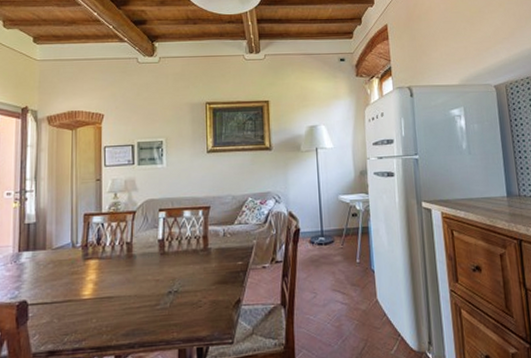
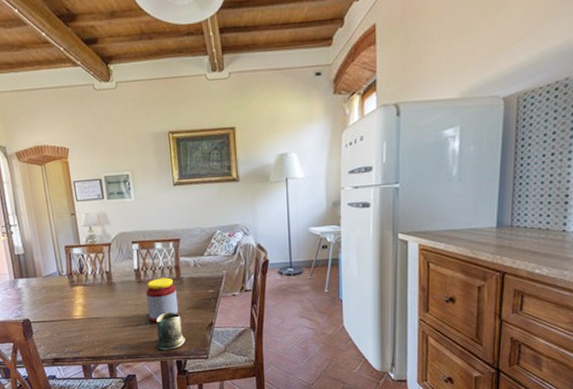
jar: none [169,248,204,301] -> present [146,277,179,322]
mug: none [175,287,209,335] -> present [156,311,186,350]

